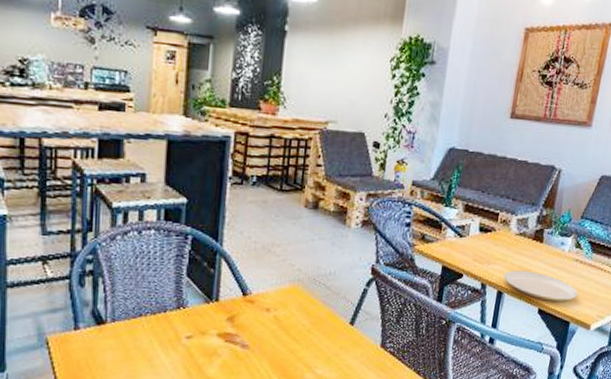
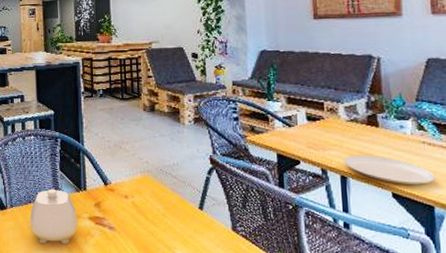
sugar bowl: none [137,298,204,367] -> present [30,188,78,245]

